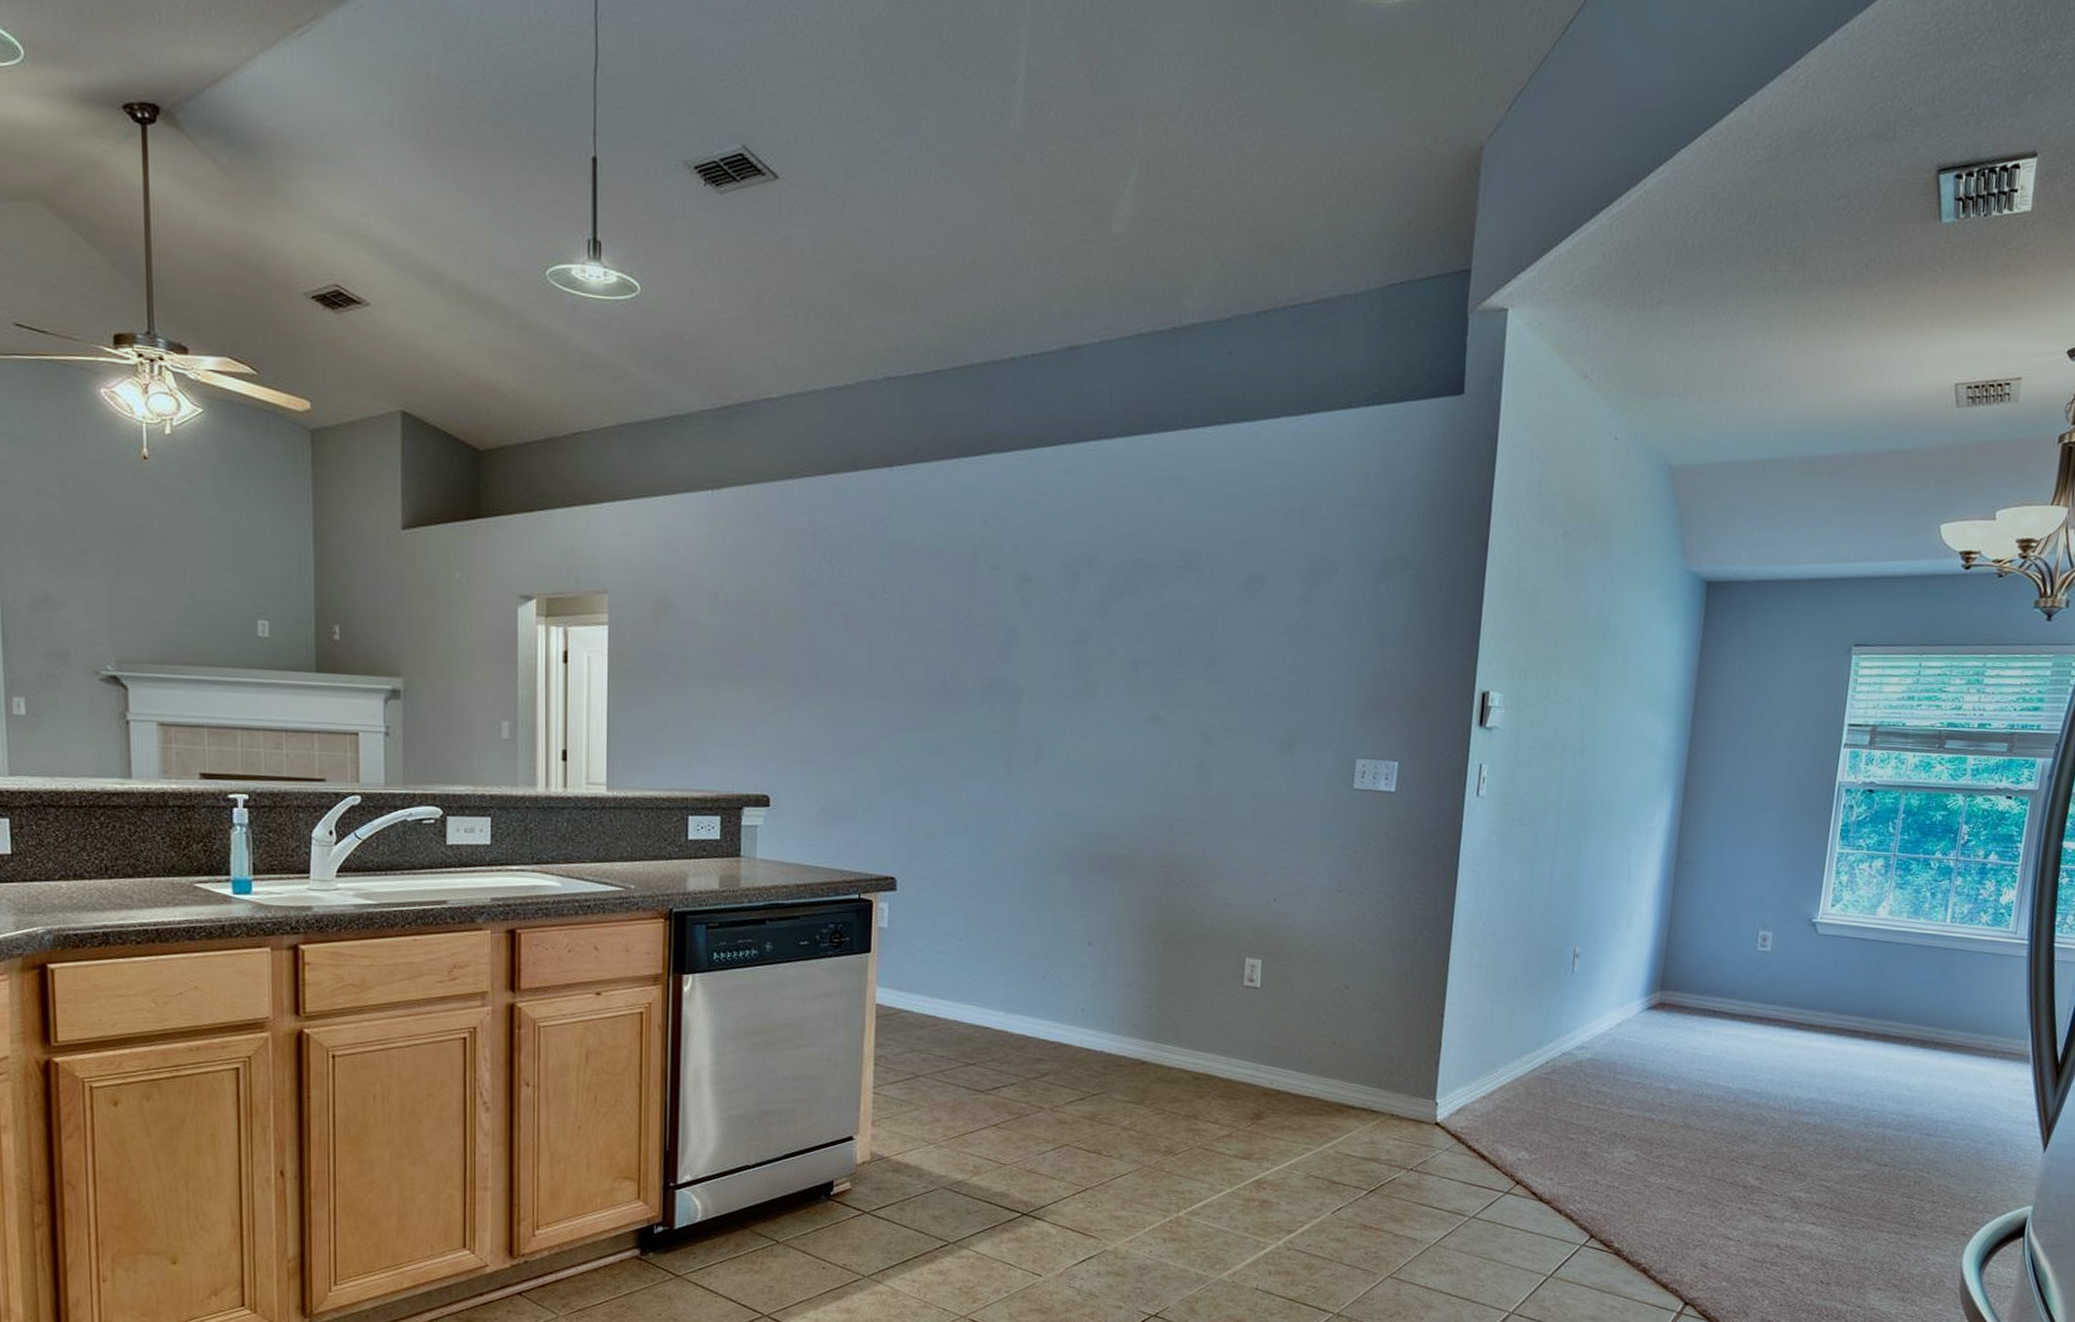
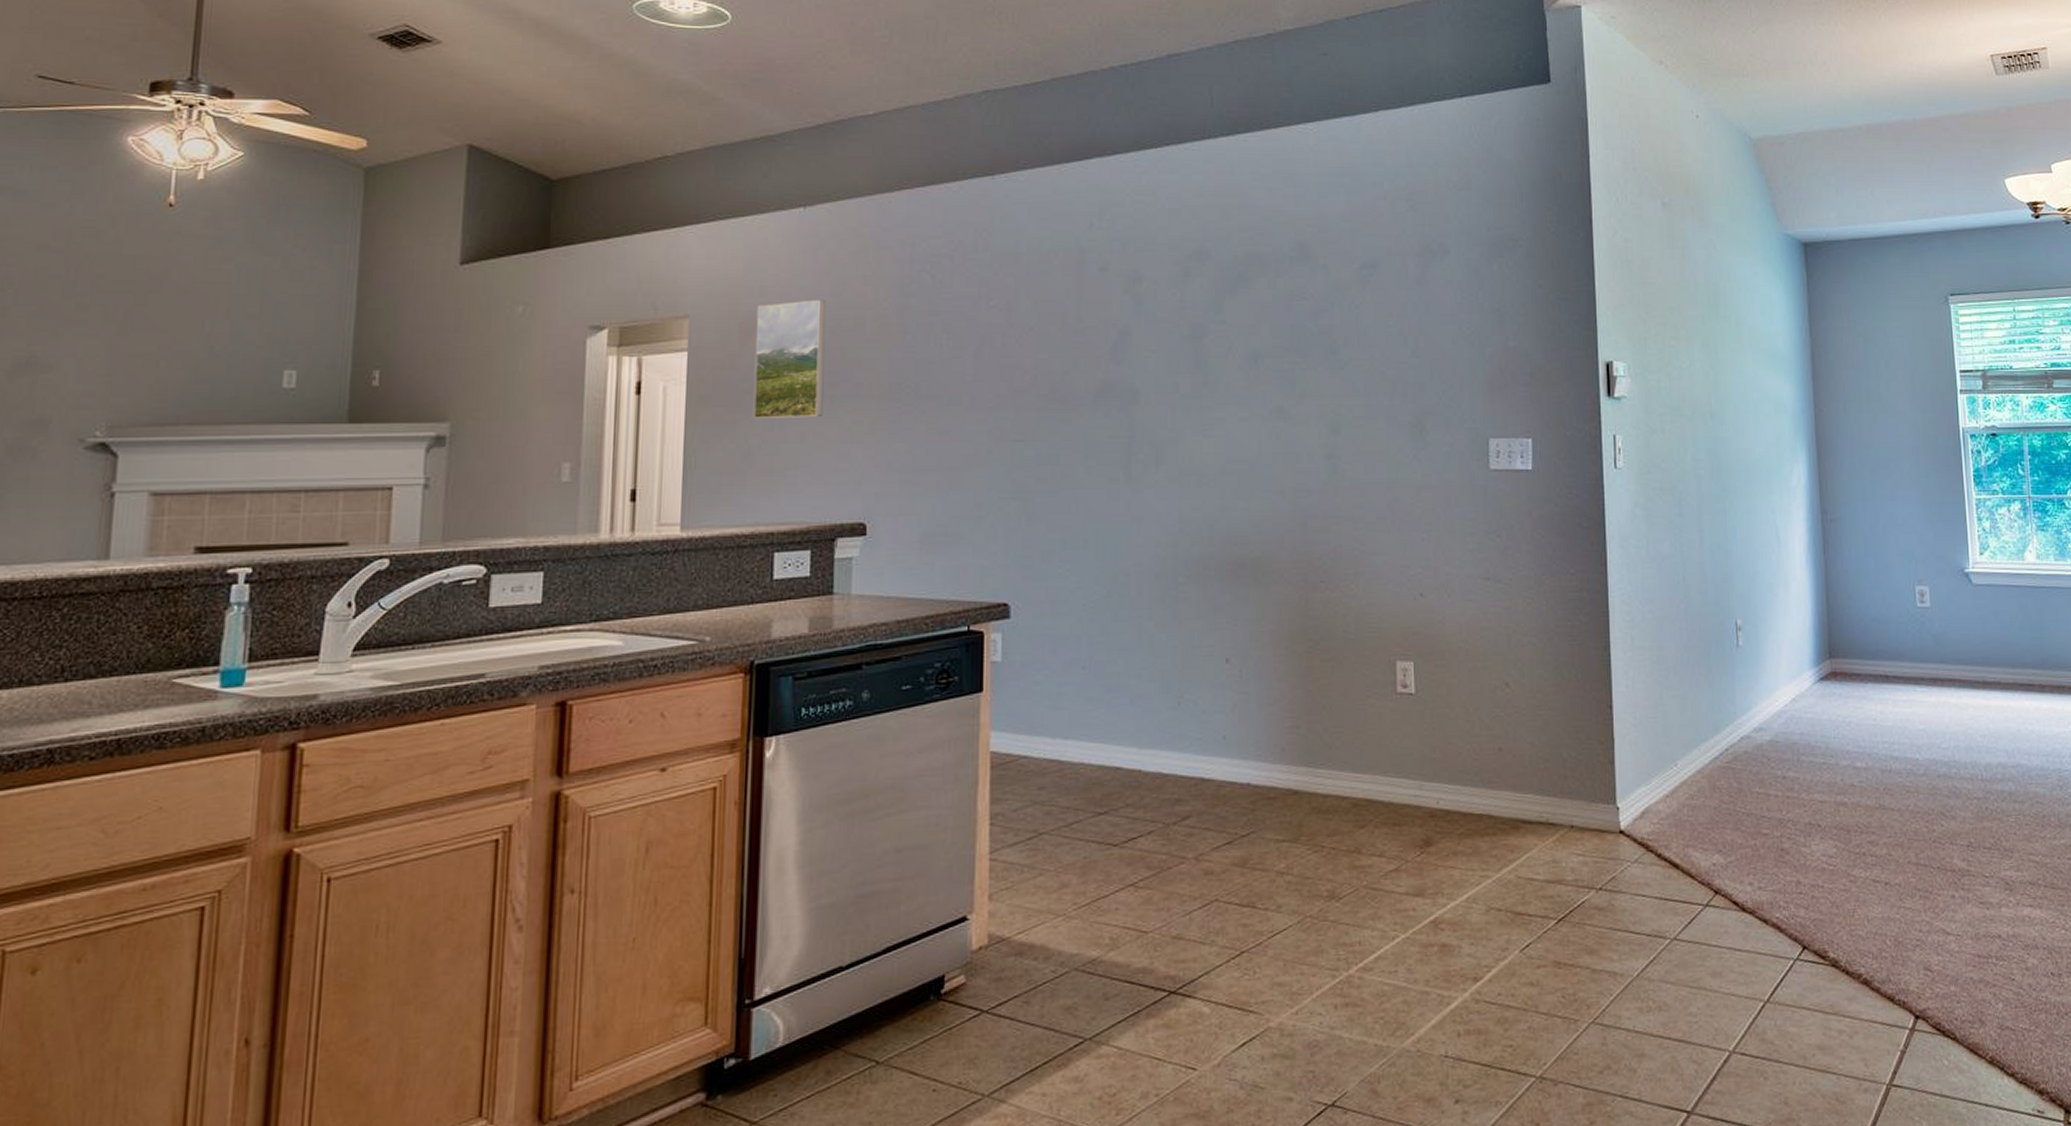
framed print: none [668,582,733,695] -> present [753,299,826,420]

